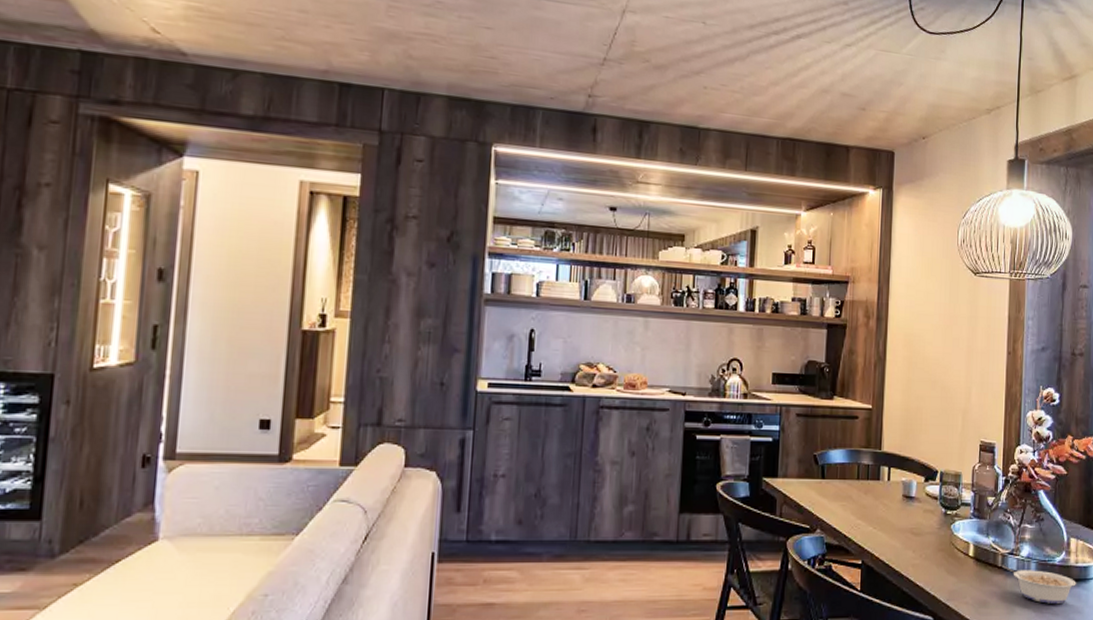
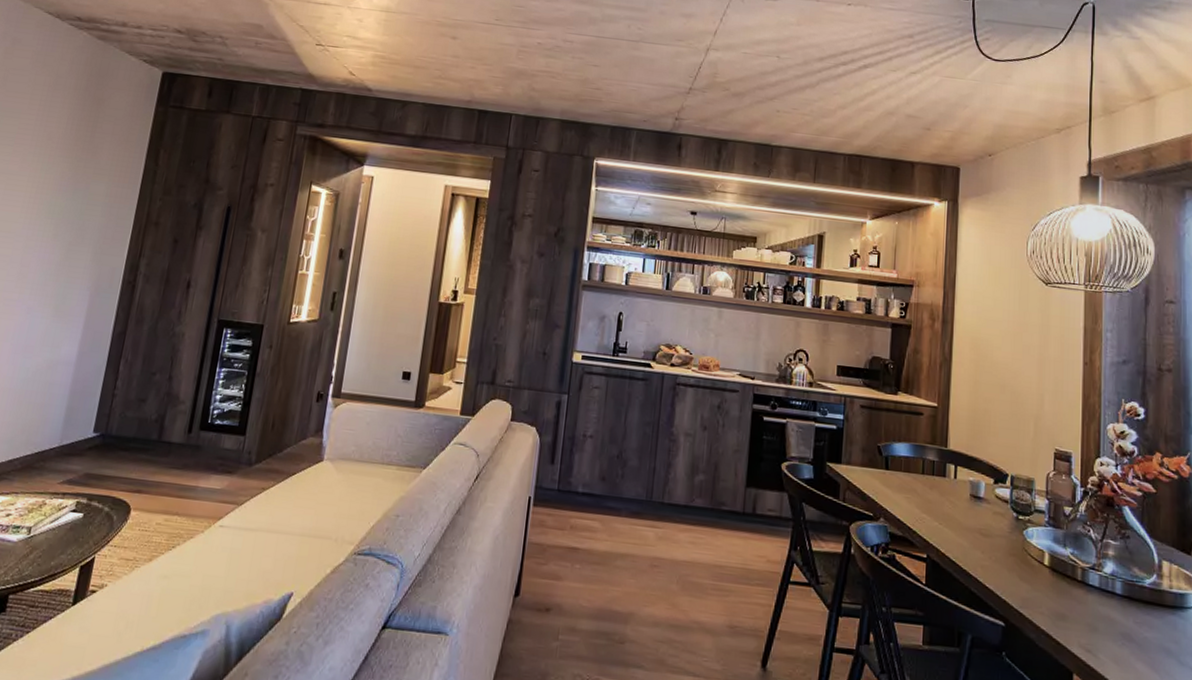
legume: present [1001,565,1076,604] -> none [1081,579,1171,630]

